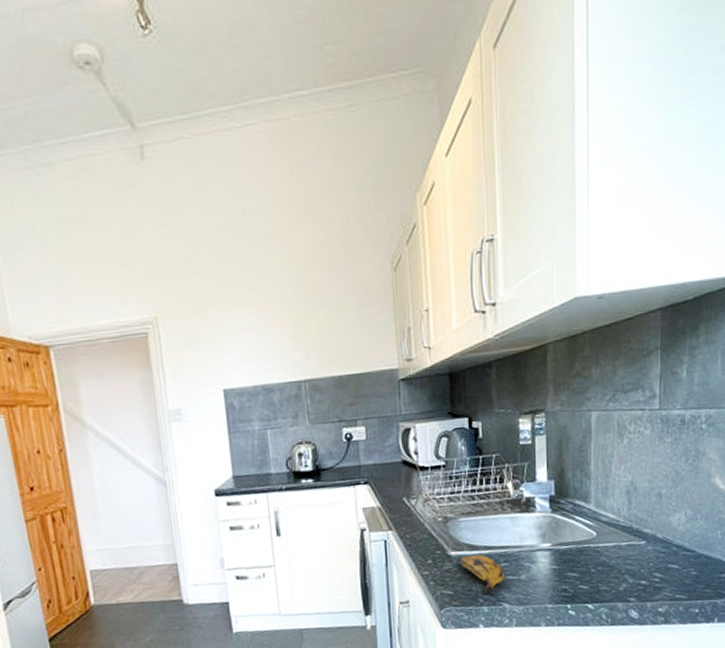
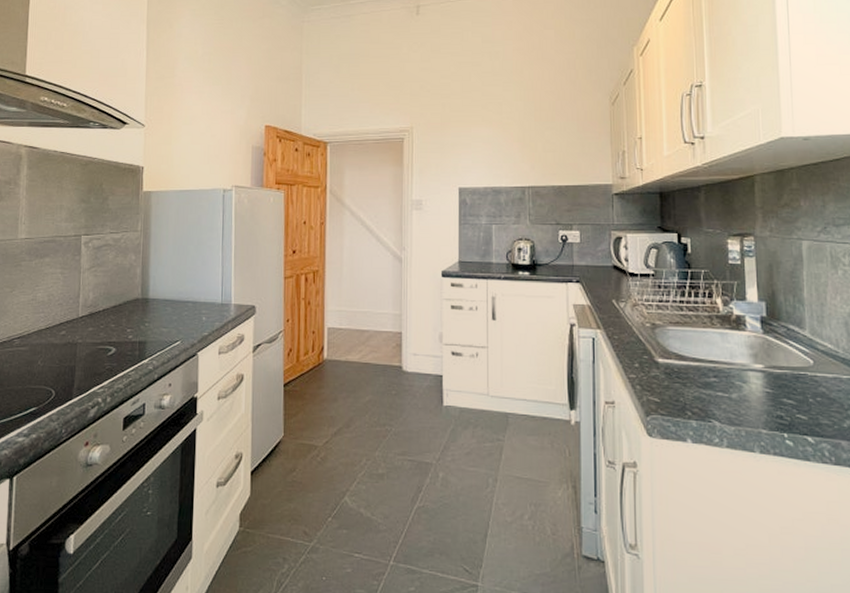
banana: present [460,554,504,595] -> none [667,365,714,408]

